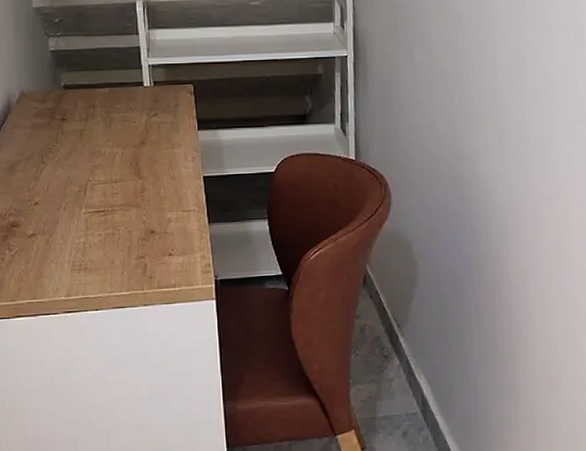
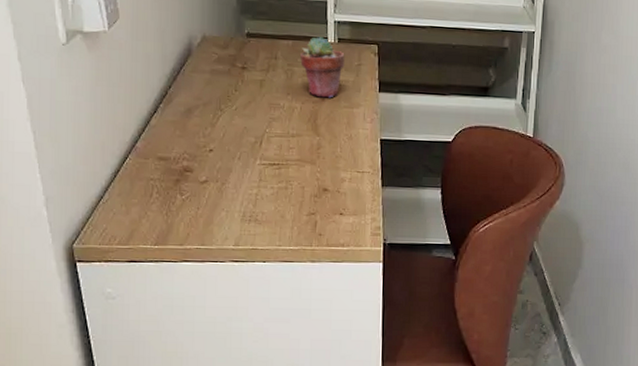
potted succulent: none [118,82,162,141] -> present [300,37,345,98]

